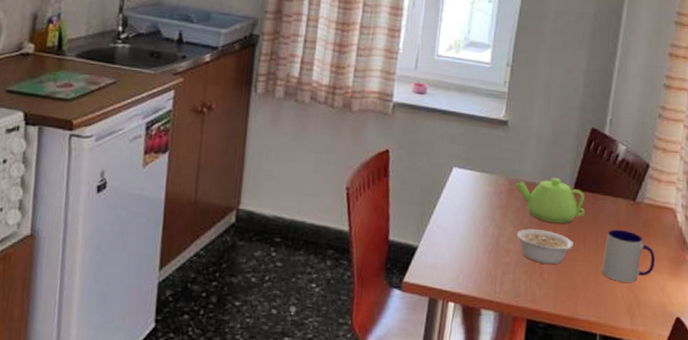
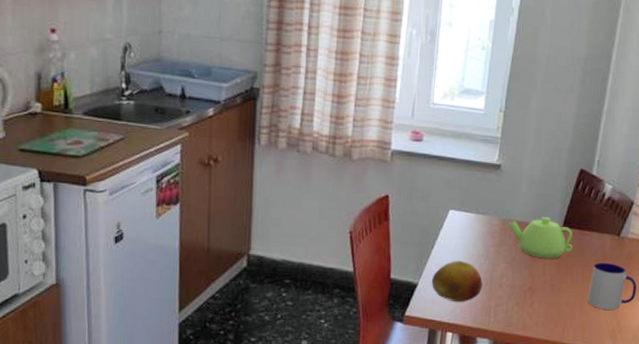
fruit: none [432,222,488,269] -> present [431,261,482,303]
legume: present [517,229,575,265] -> none [509,264,563,296]

